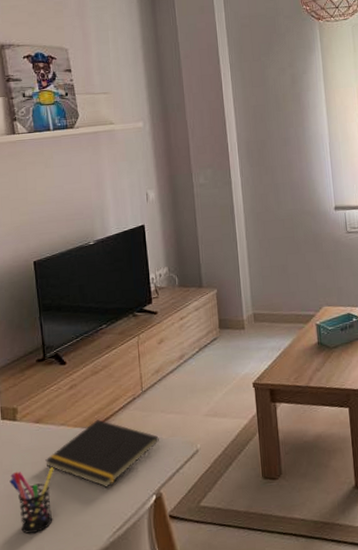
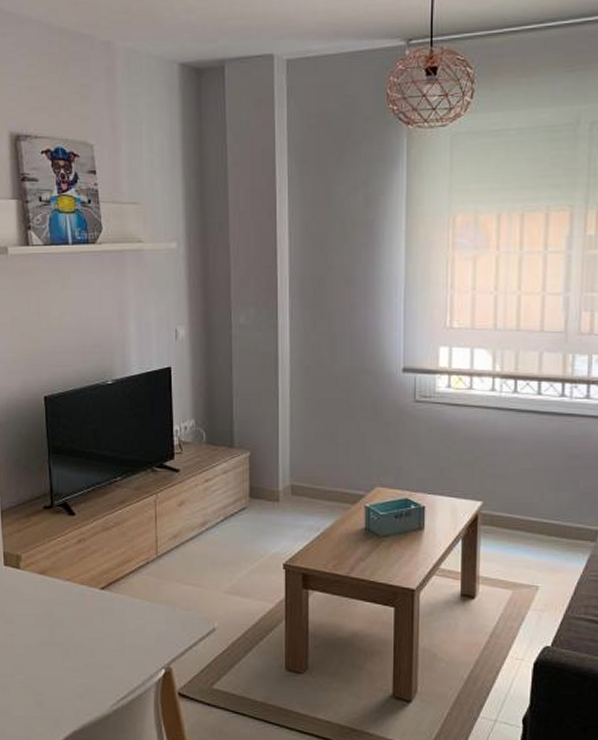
pen holder: present [9,467,54,534] -> none [10,621,58,688]
notepad: present [45,419,159,488] -> none [49,580,172,653]

